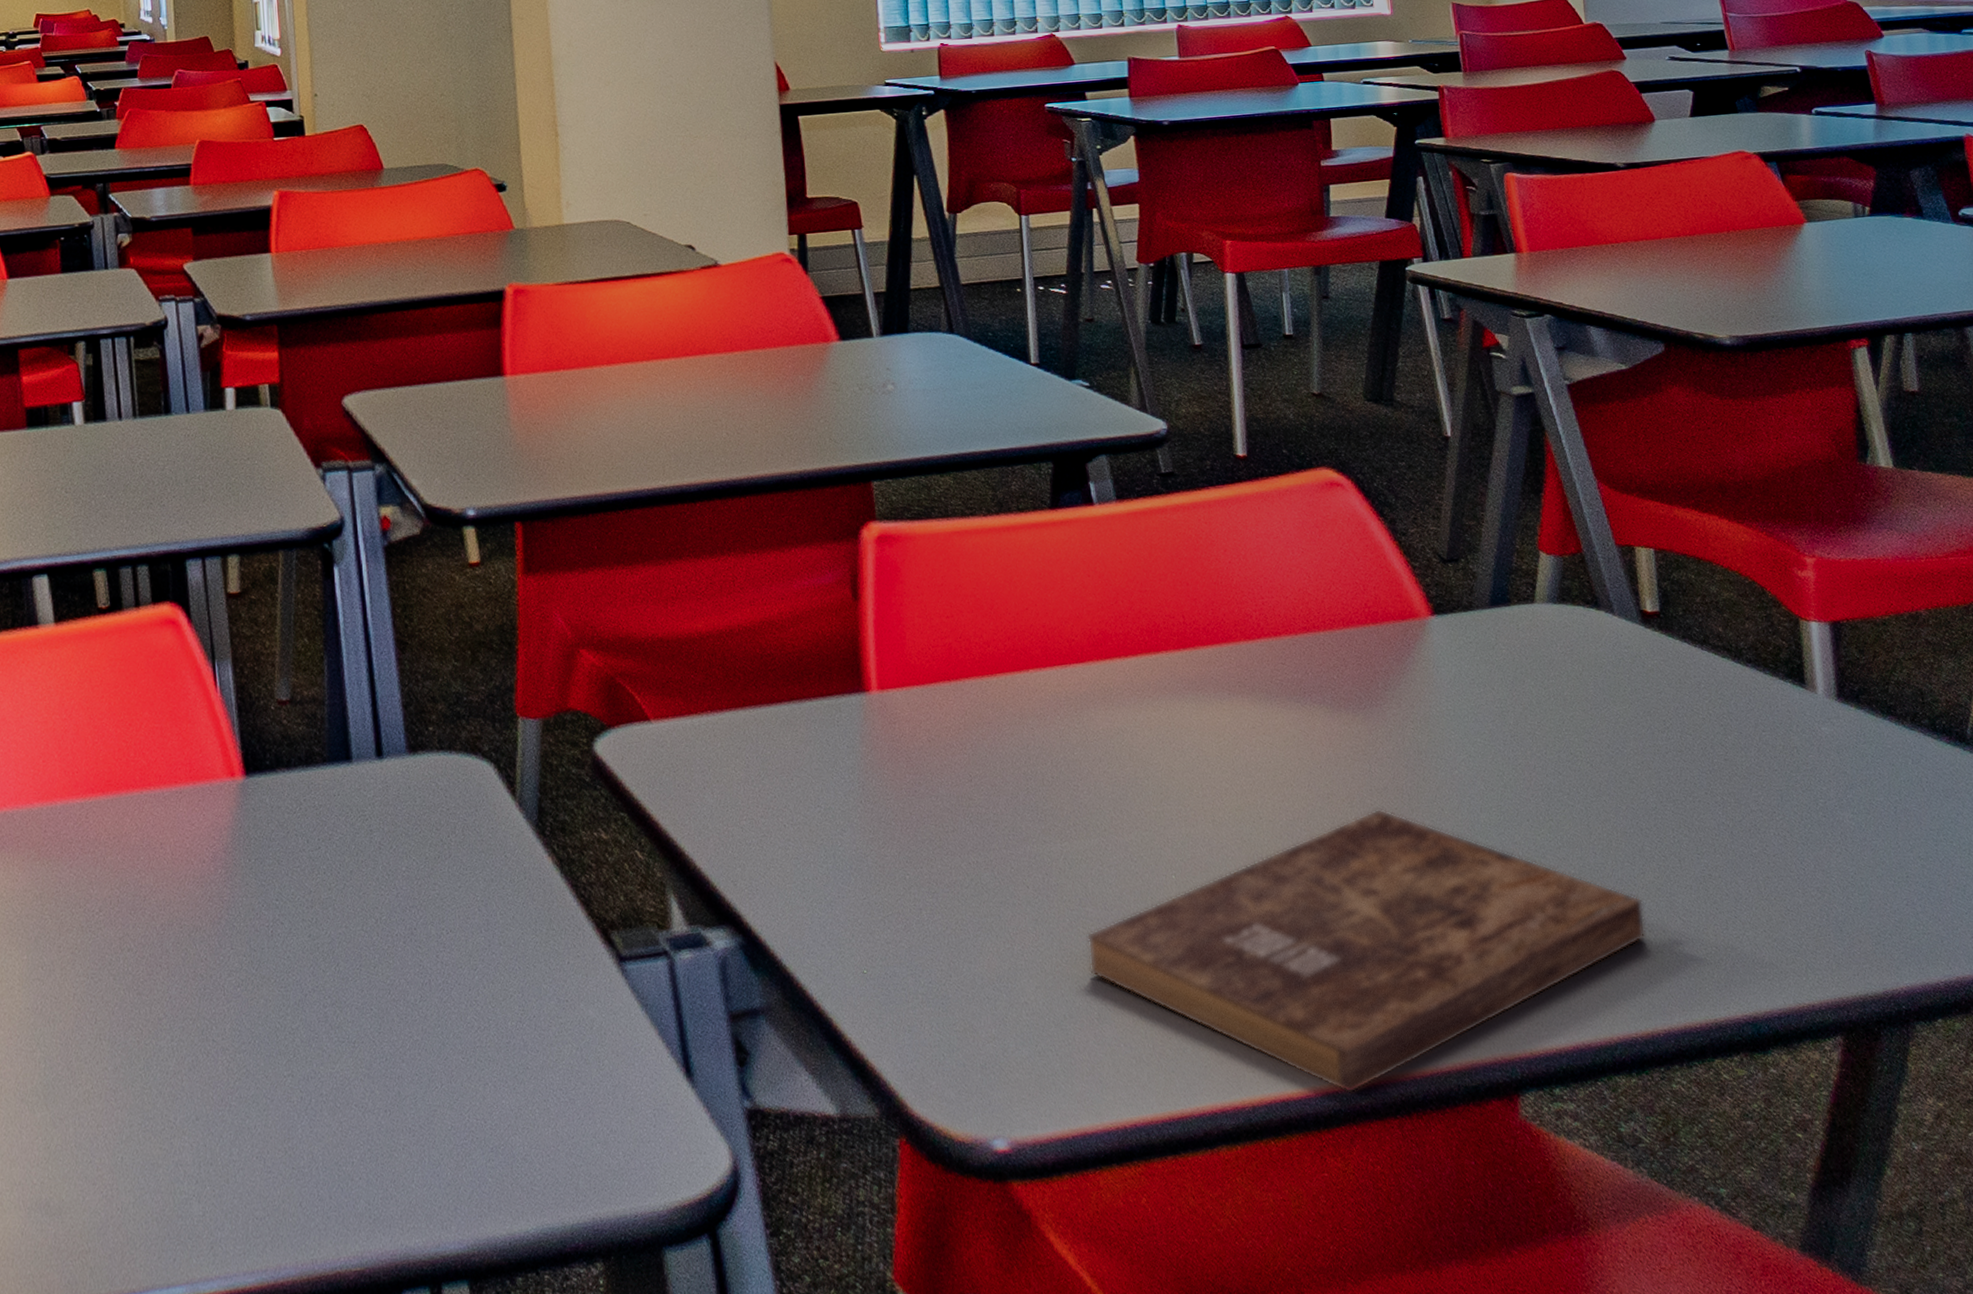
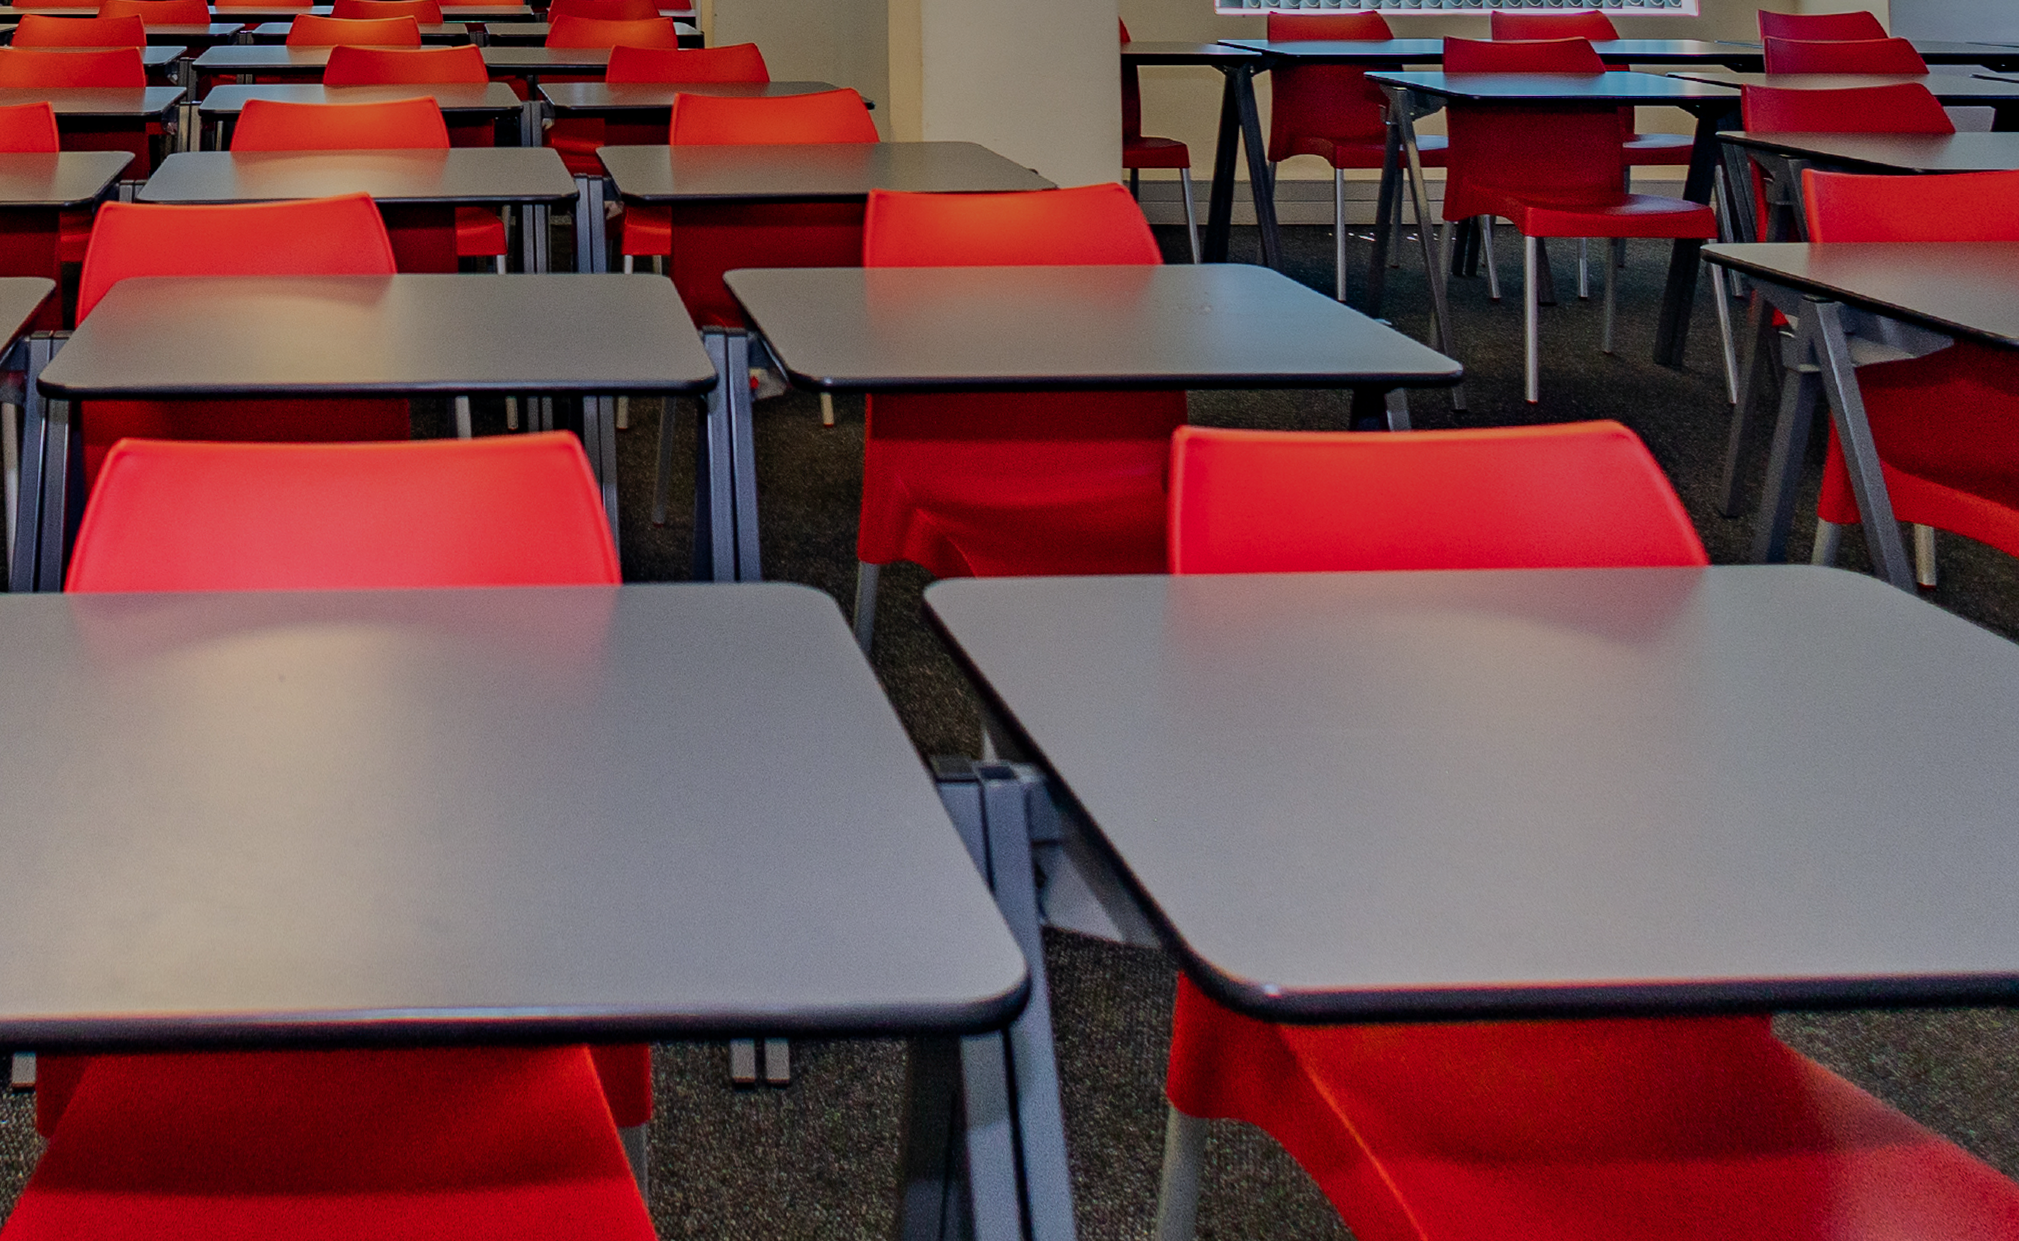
bible: present [1086,808,1646,1094] -> none [1362,735,1906,990]

